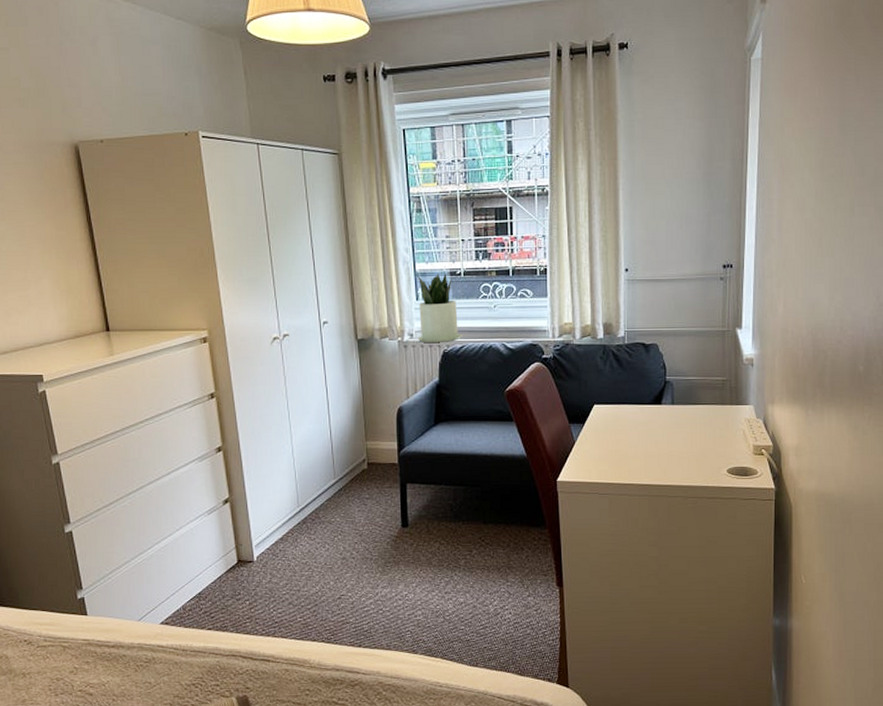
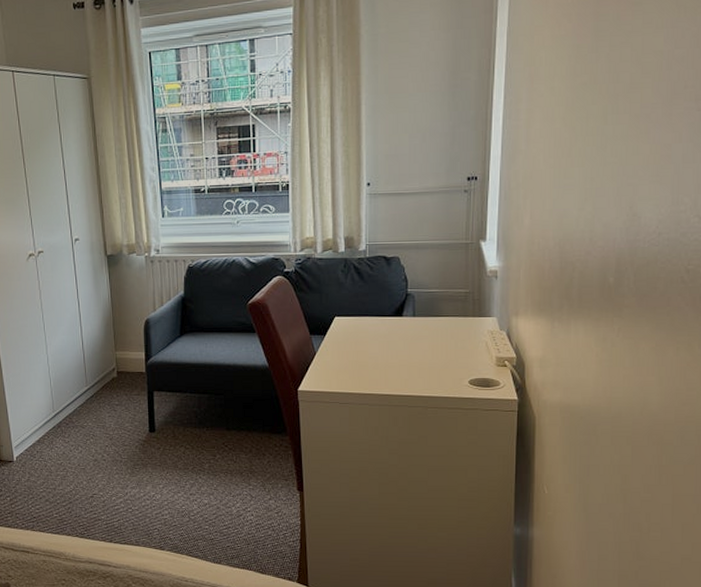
planter: present [417,273,462,344] -> none [163,191,206,259]

